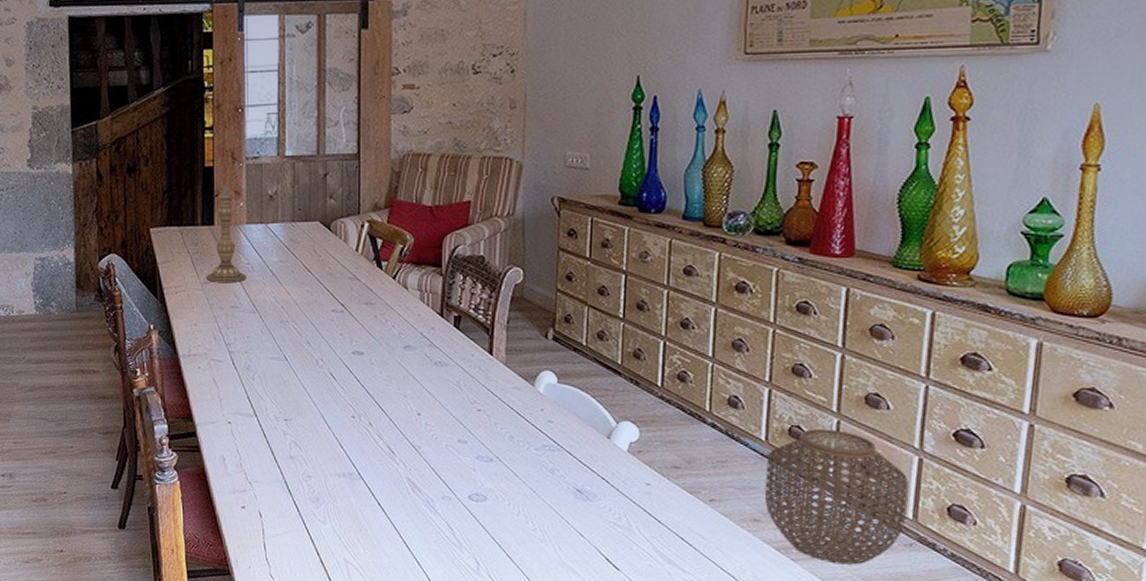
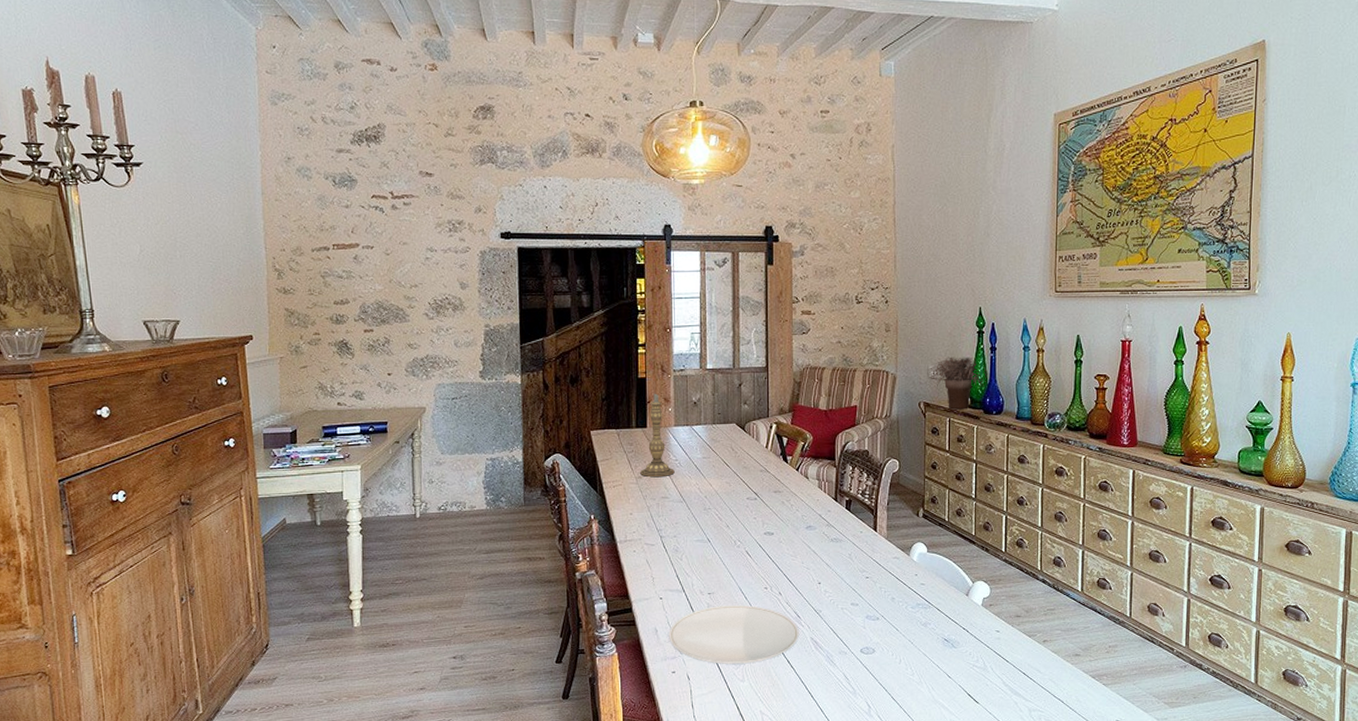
plate: none [238,434,393,503] -> present [669,605,799,664]
potted plant: none [565,139,647,207] -> present [928,356,989,410]
woven basket: present [764,429,909,565] -> none [1082,580,1182,686]

